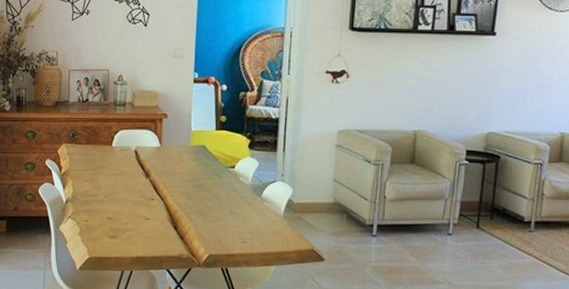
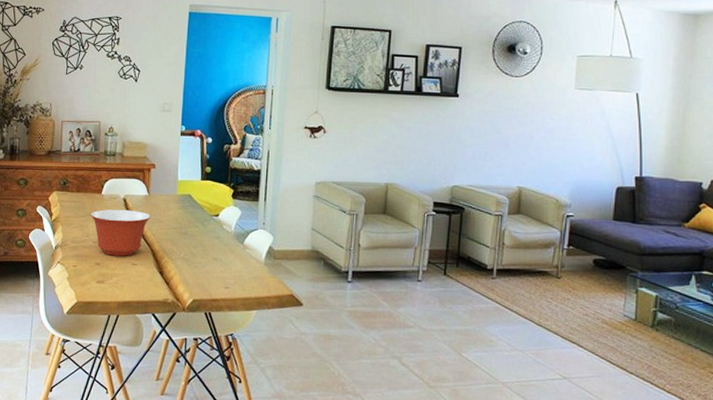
mixing bowl: none [100,161,164,211] -> present [90,209,151,256]

